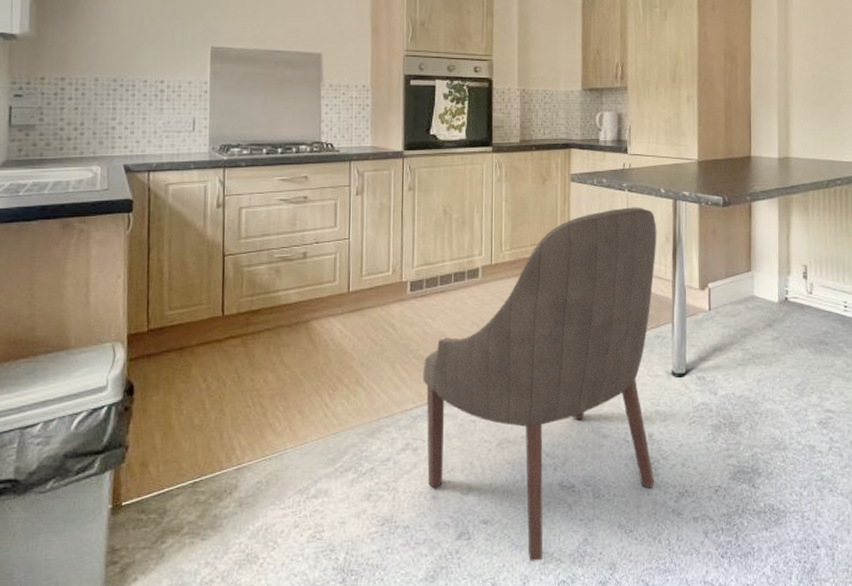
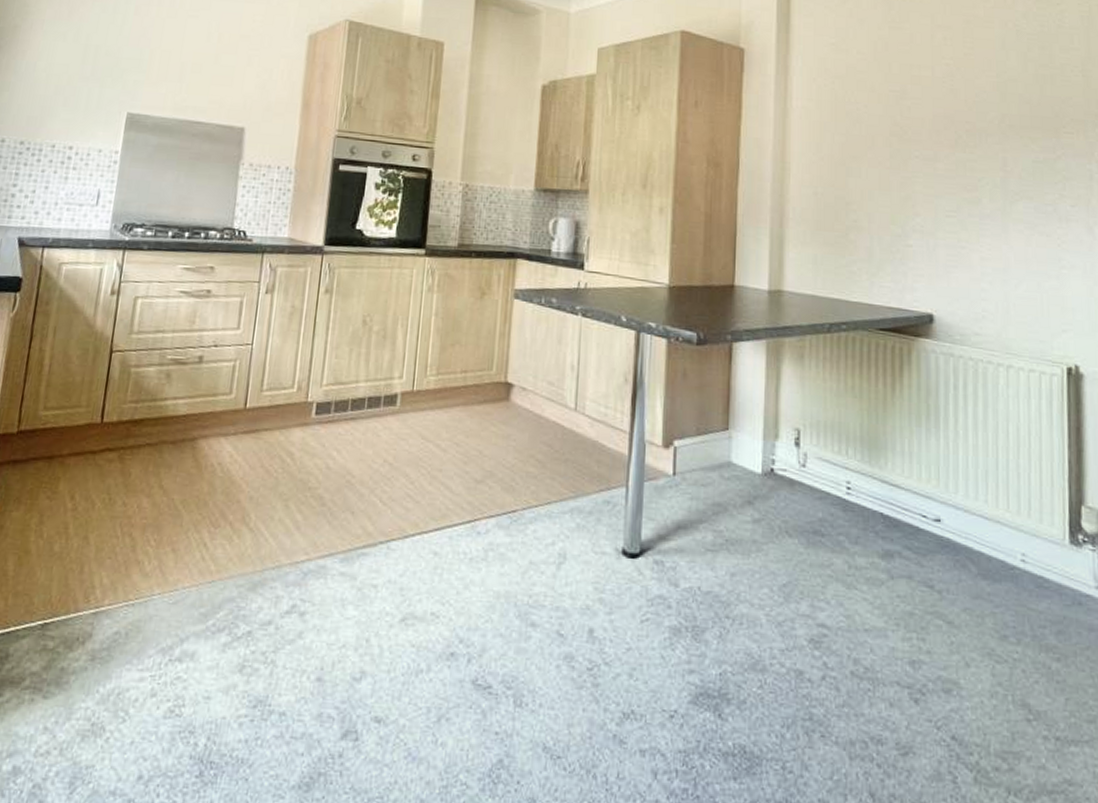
chair: present [422,207,657,561] -> none [314,335,614,782]

